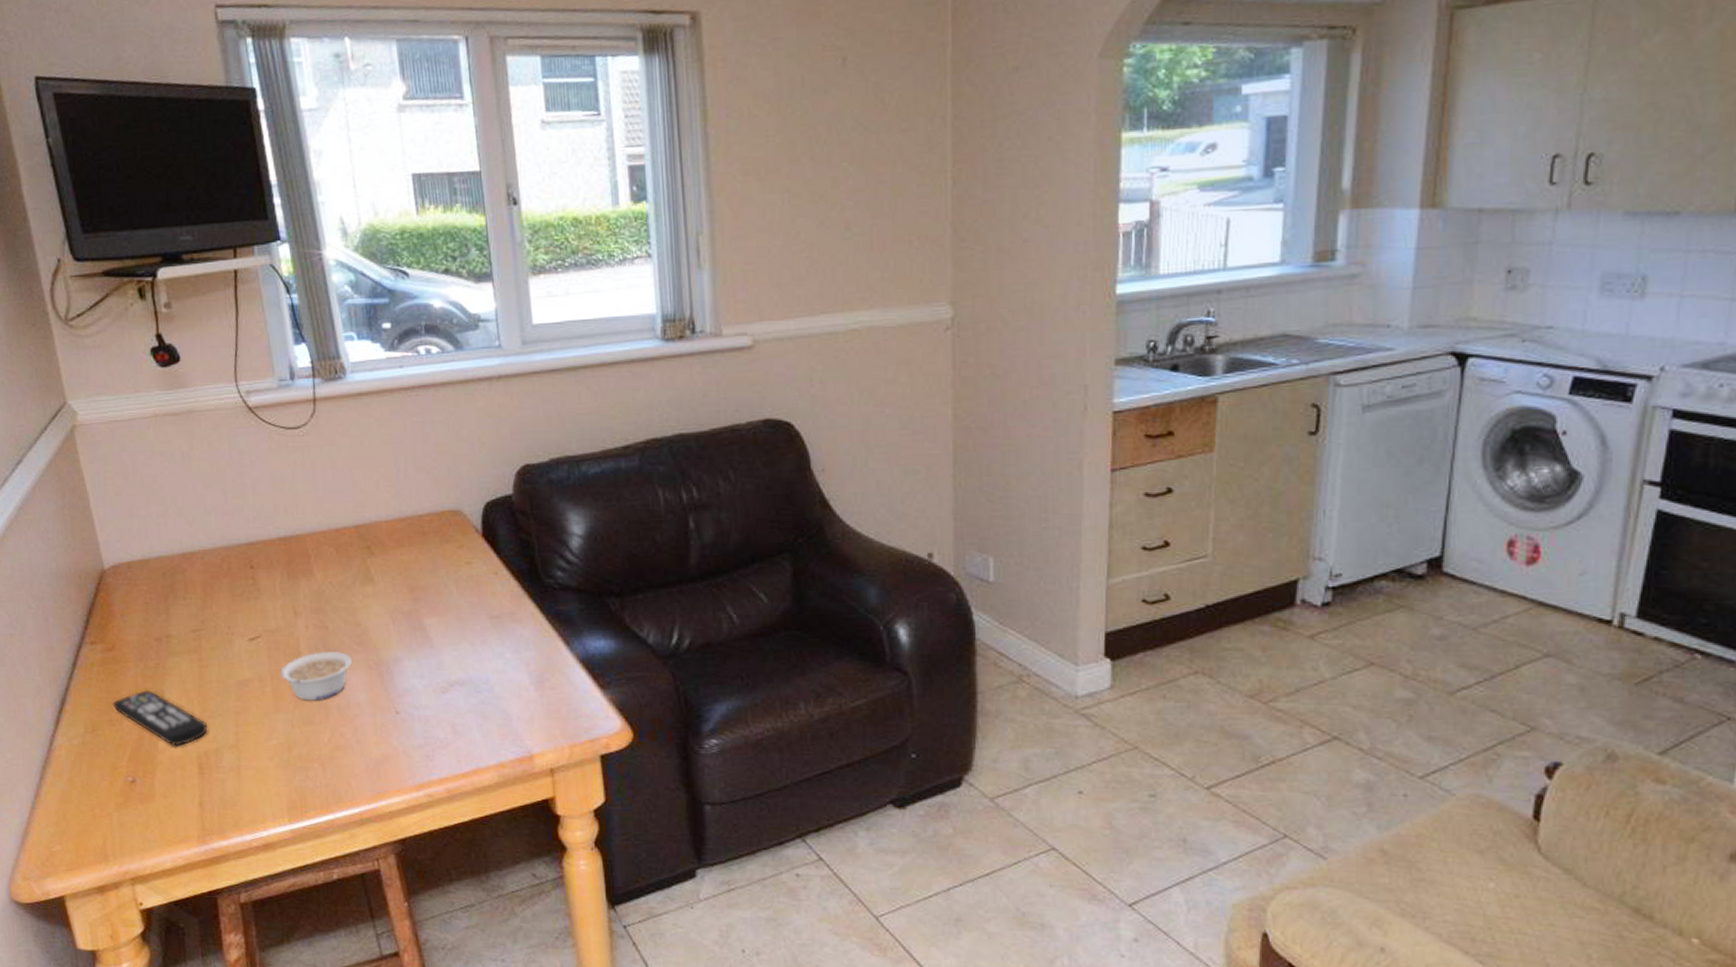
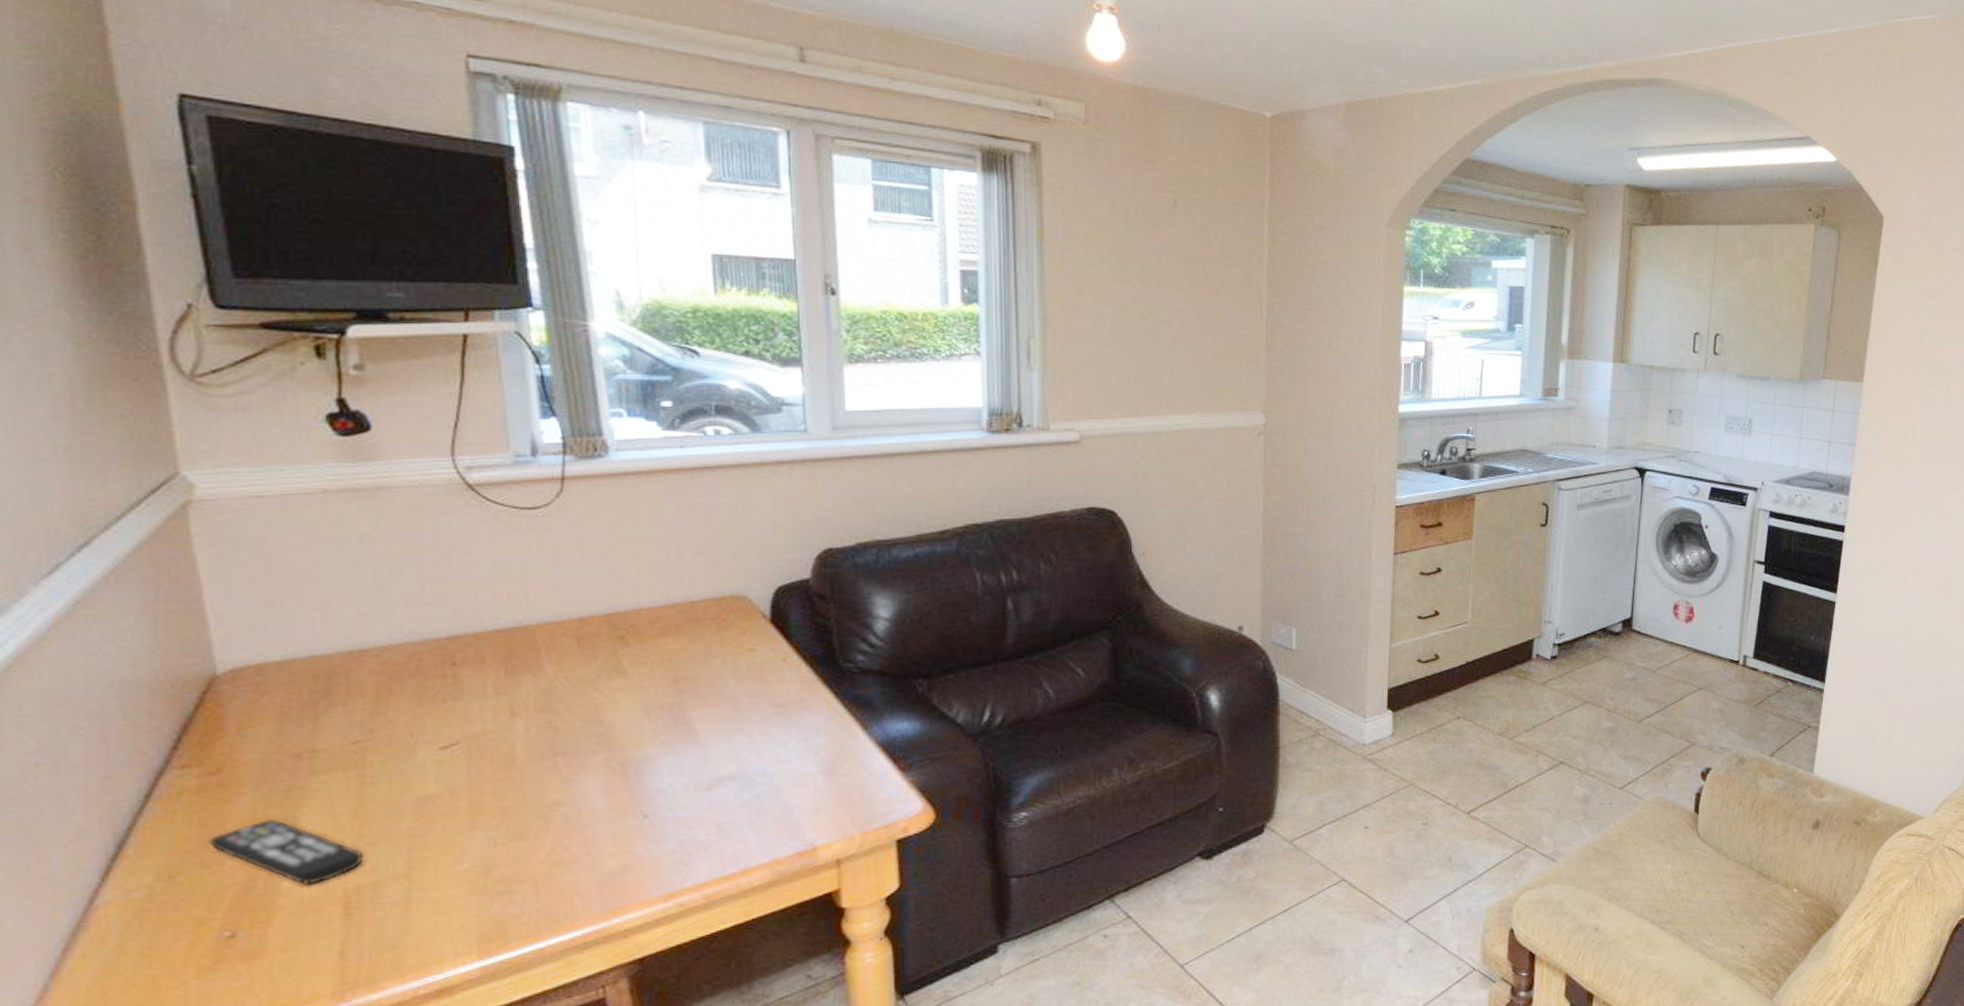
legume: present [280,652,352,701] -> none [482,754,587,813]

